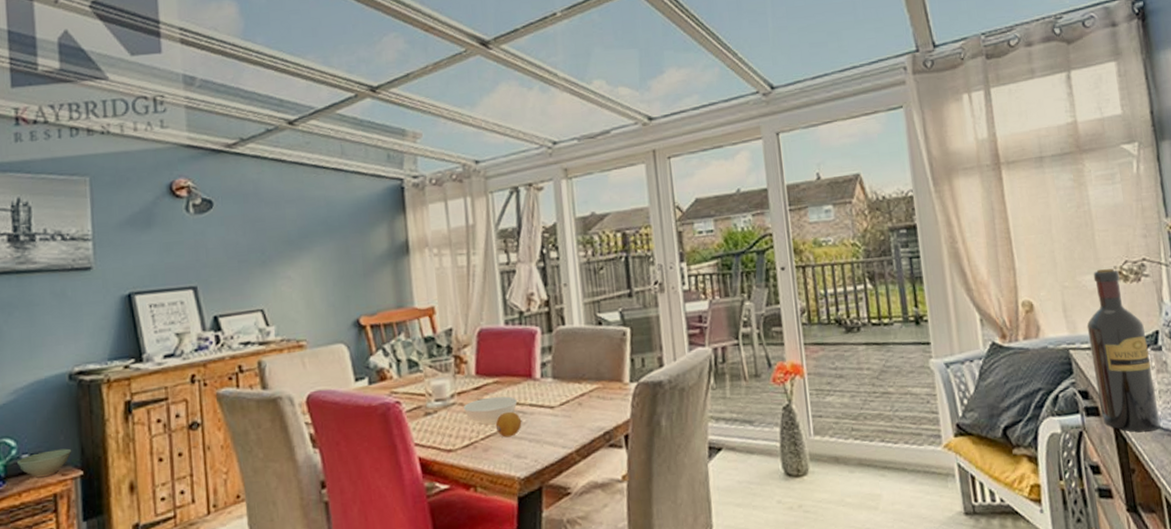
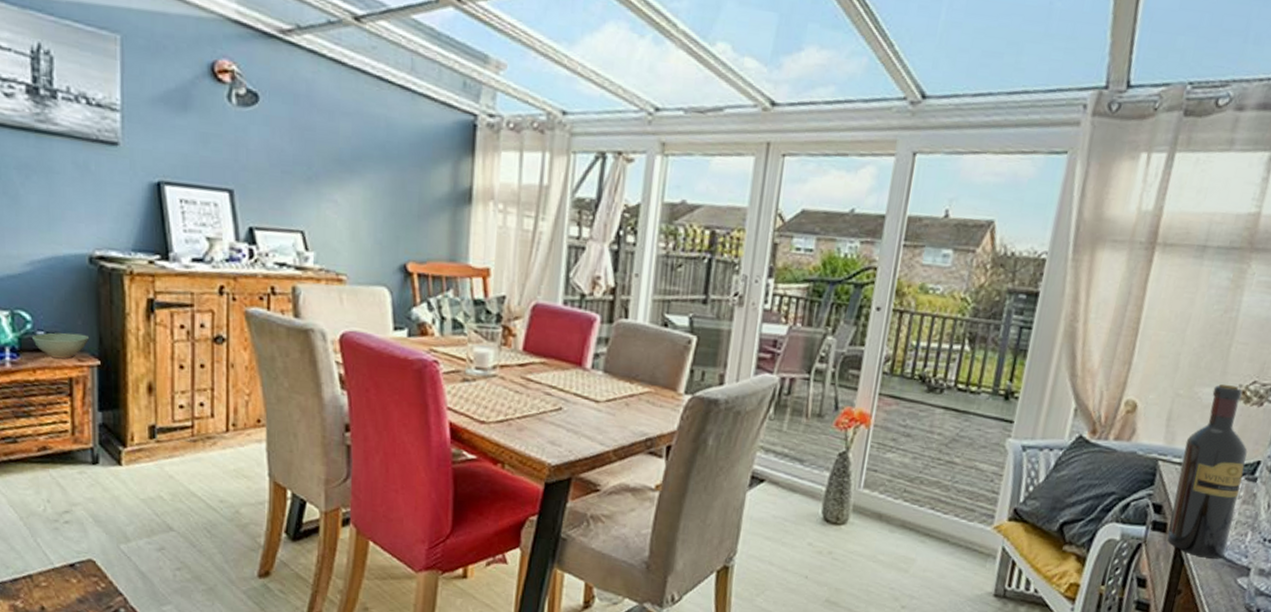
bowl: present [463,396,517,426] -> none [503,376,562,406]
fruit: present [495,411,522,438] -> none [534,395,563,422]

